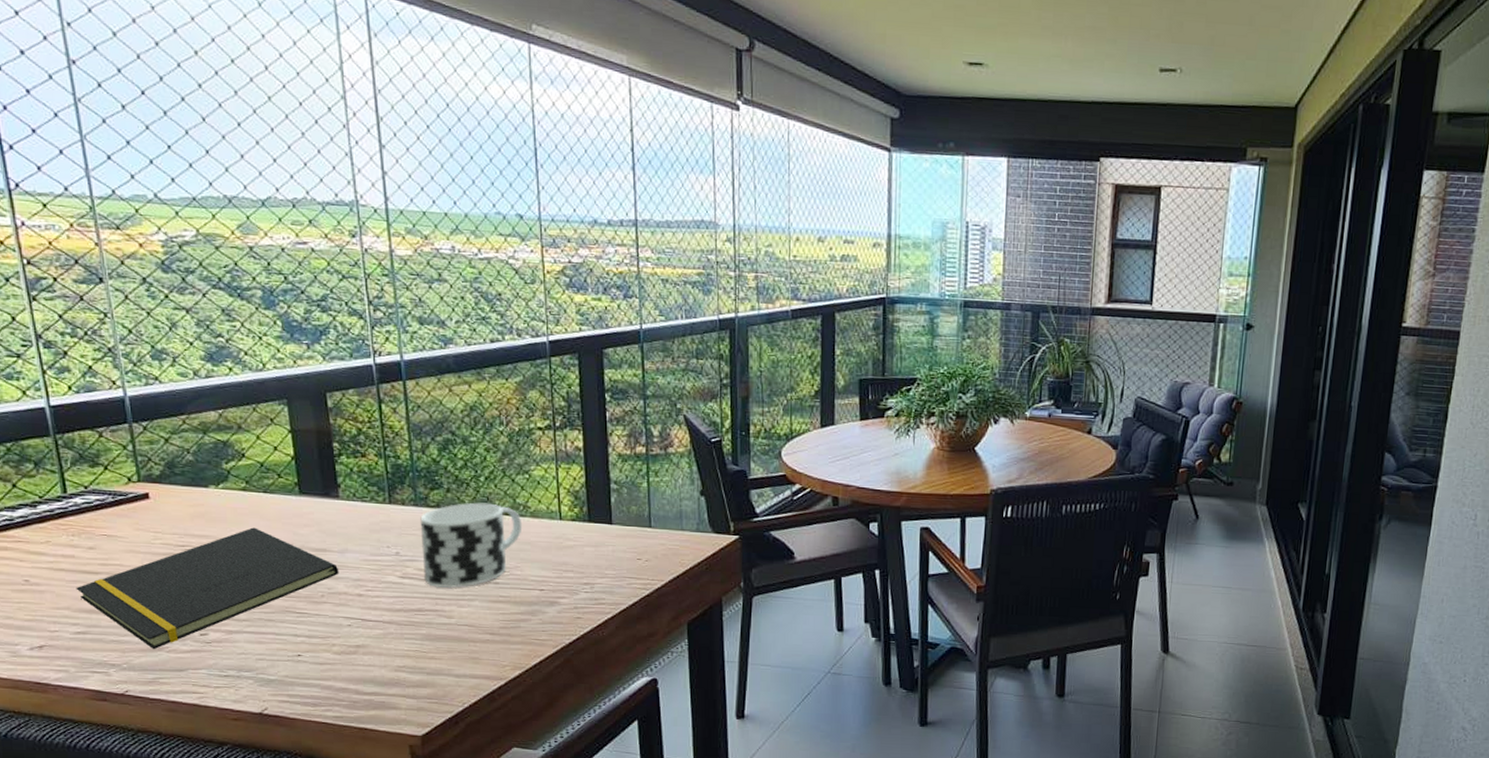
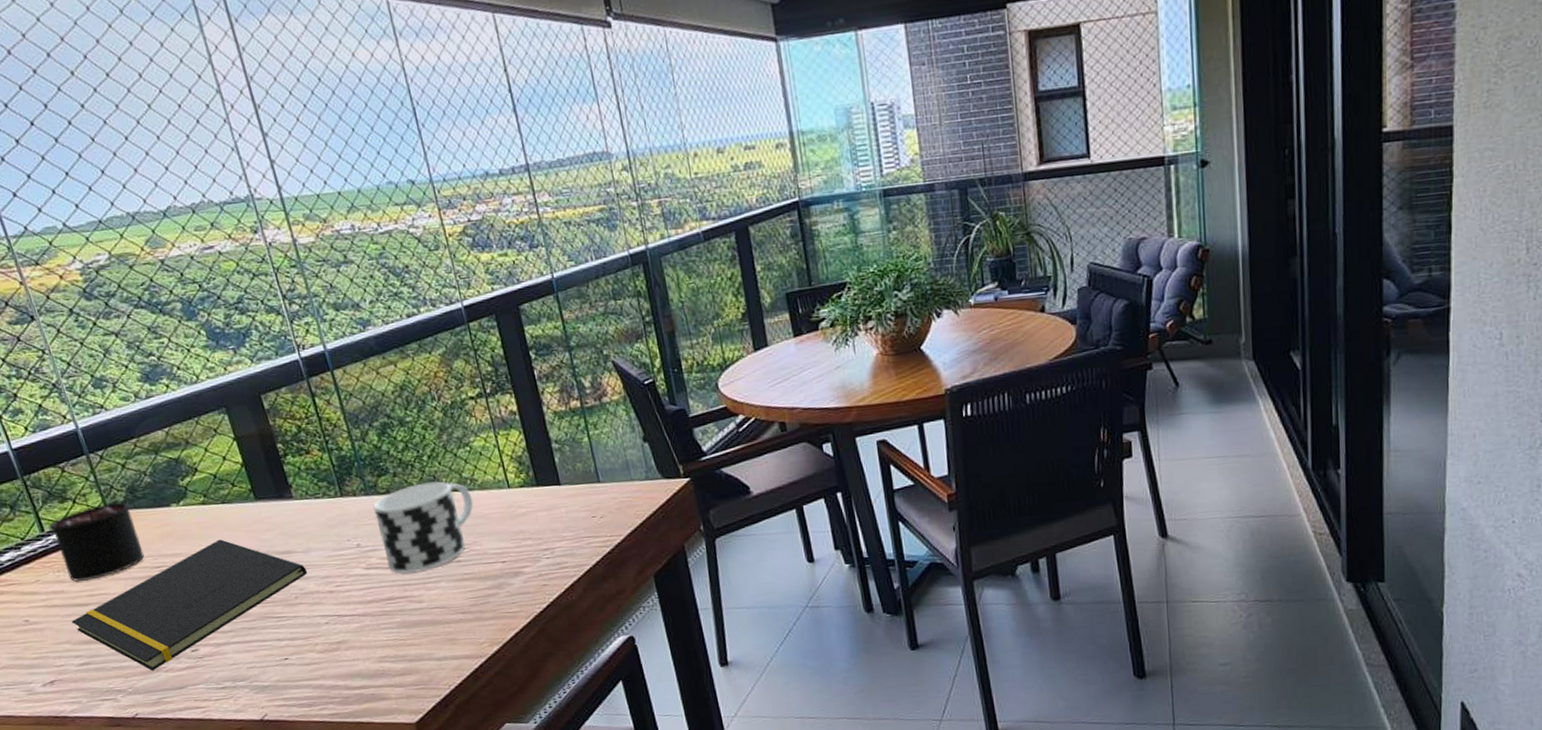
candle: none [71,461,170,550] -> present [48,493,145,582]

